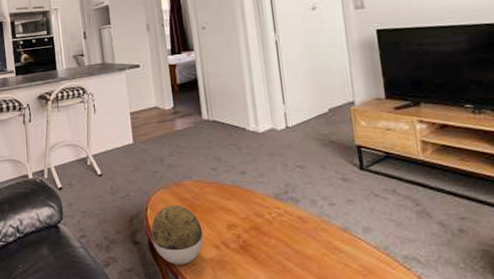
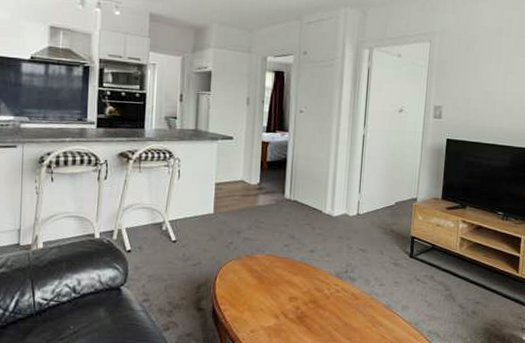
decorative ball: present [151,205,203,265] -> none [216,276,266,332]

